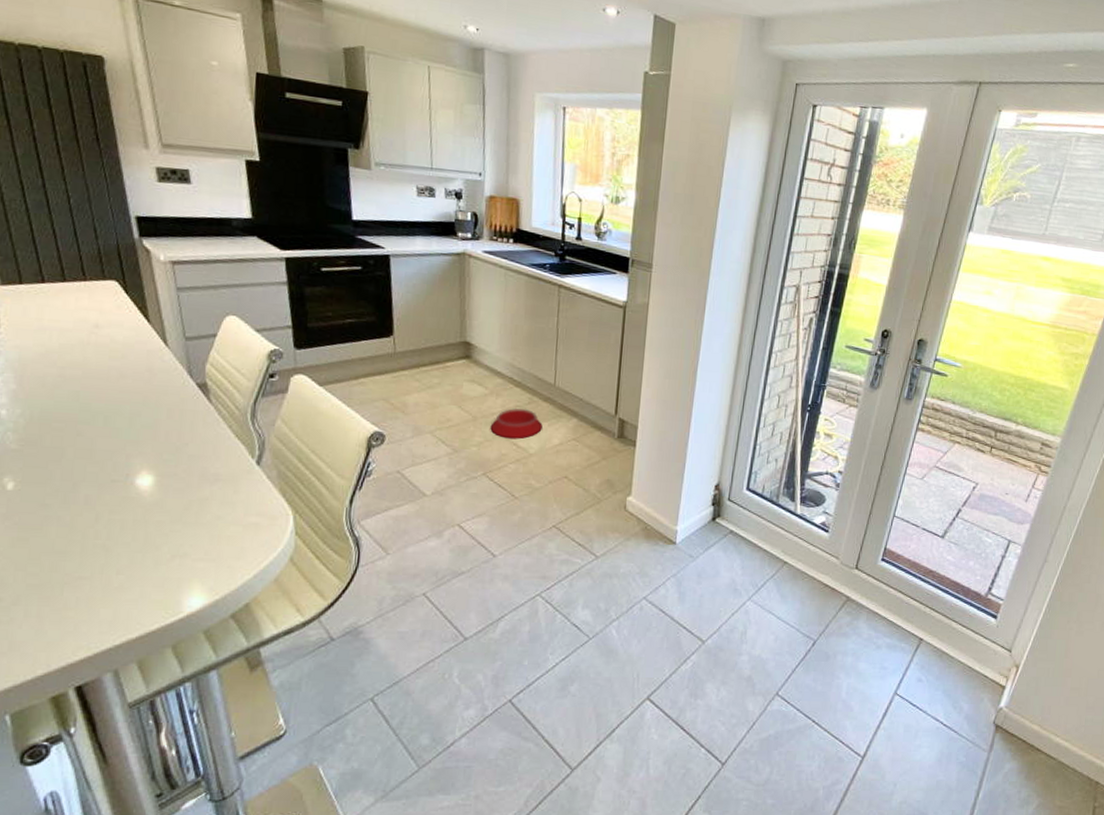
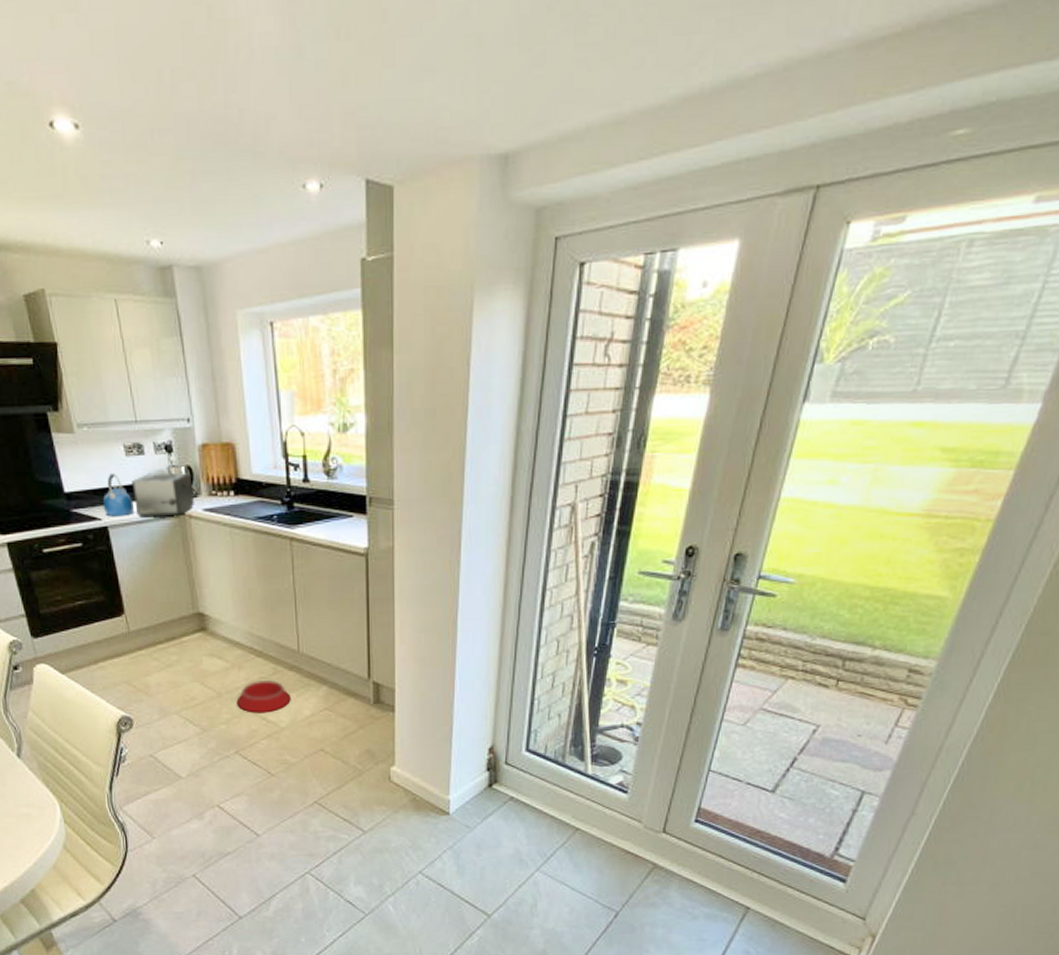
kettle: none [387,209,418,248] -> present [102,473,134,517]
toaster: none [419,214,476,255] -> present [132,473,194,518]

